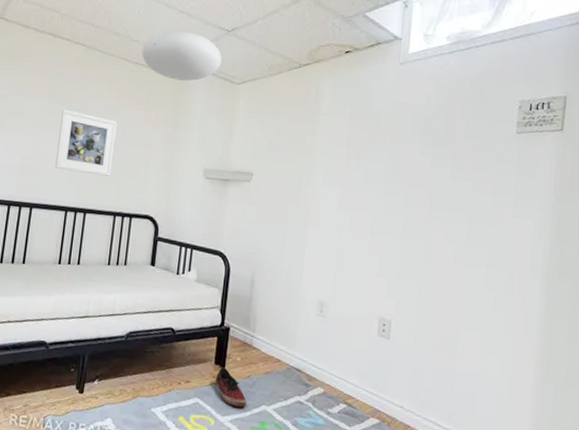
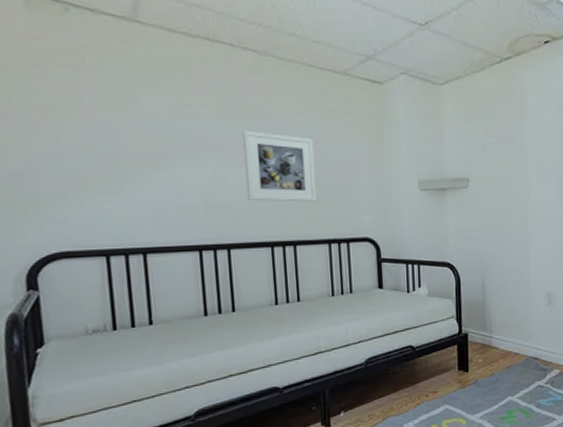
ceiling light: present [141,30,222,81] -> none [326,27,419,86]
shoe: present [214,367,247,407] -> none [461,371,493,404]

